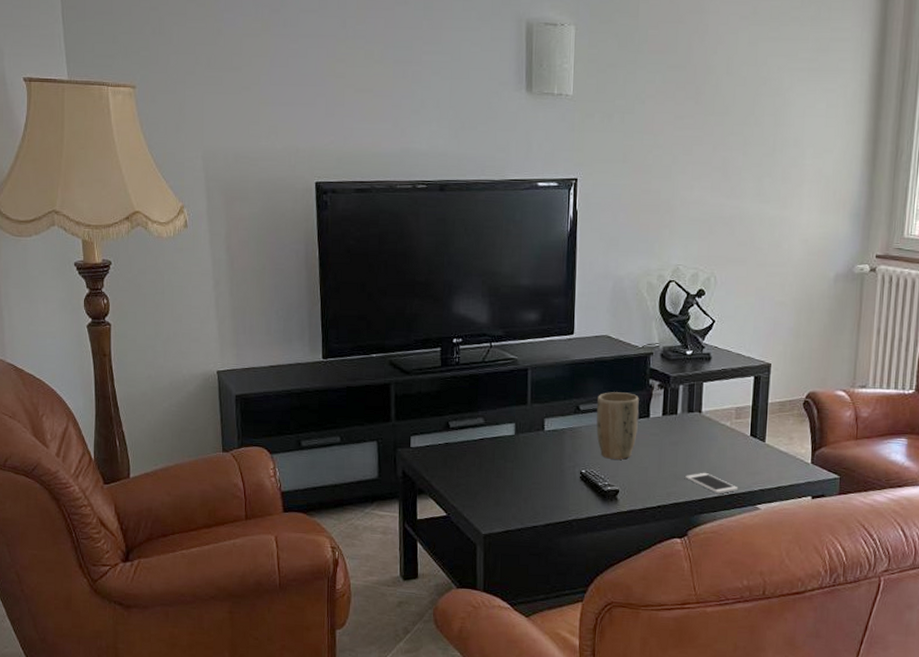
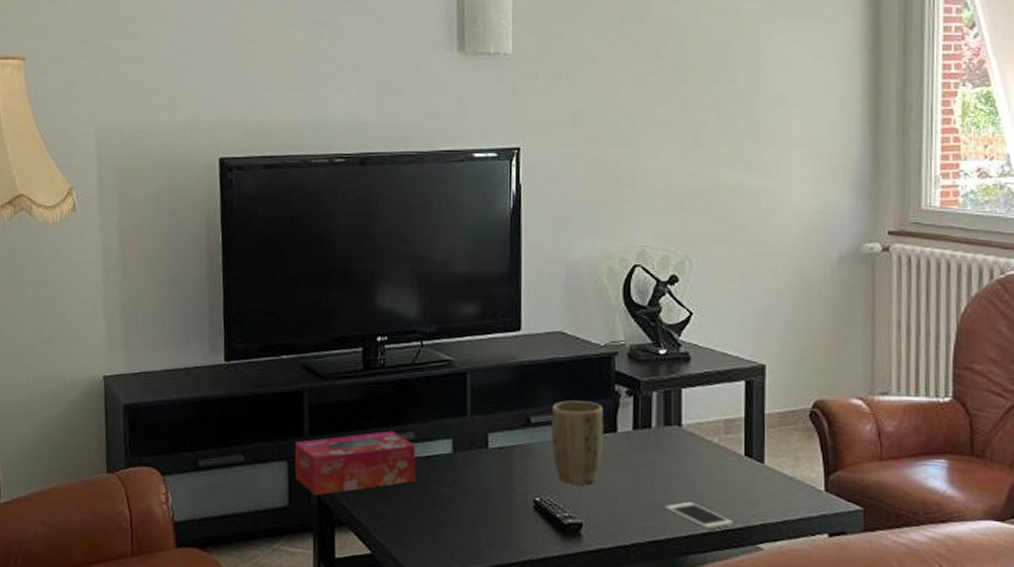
tissue box: none [383,416,485,469] -> present [294,430,416,495]

